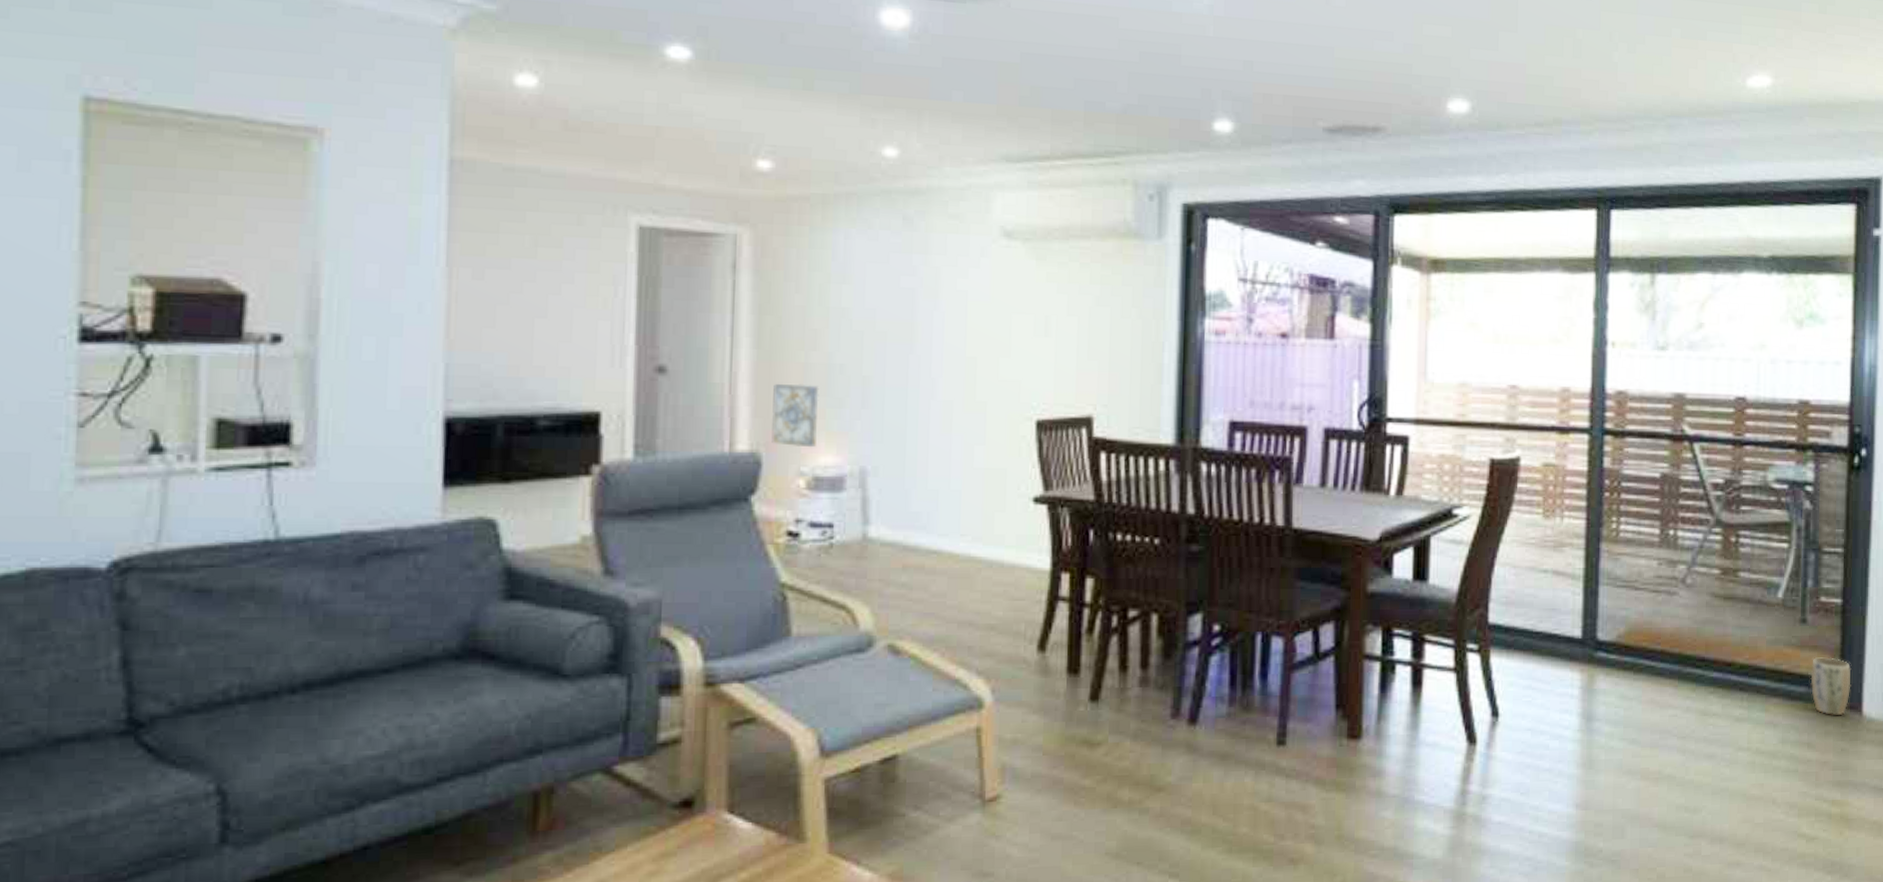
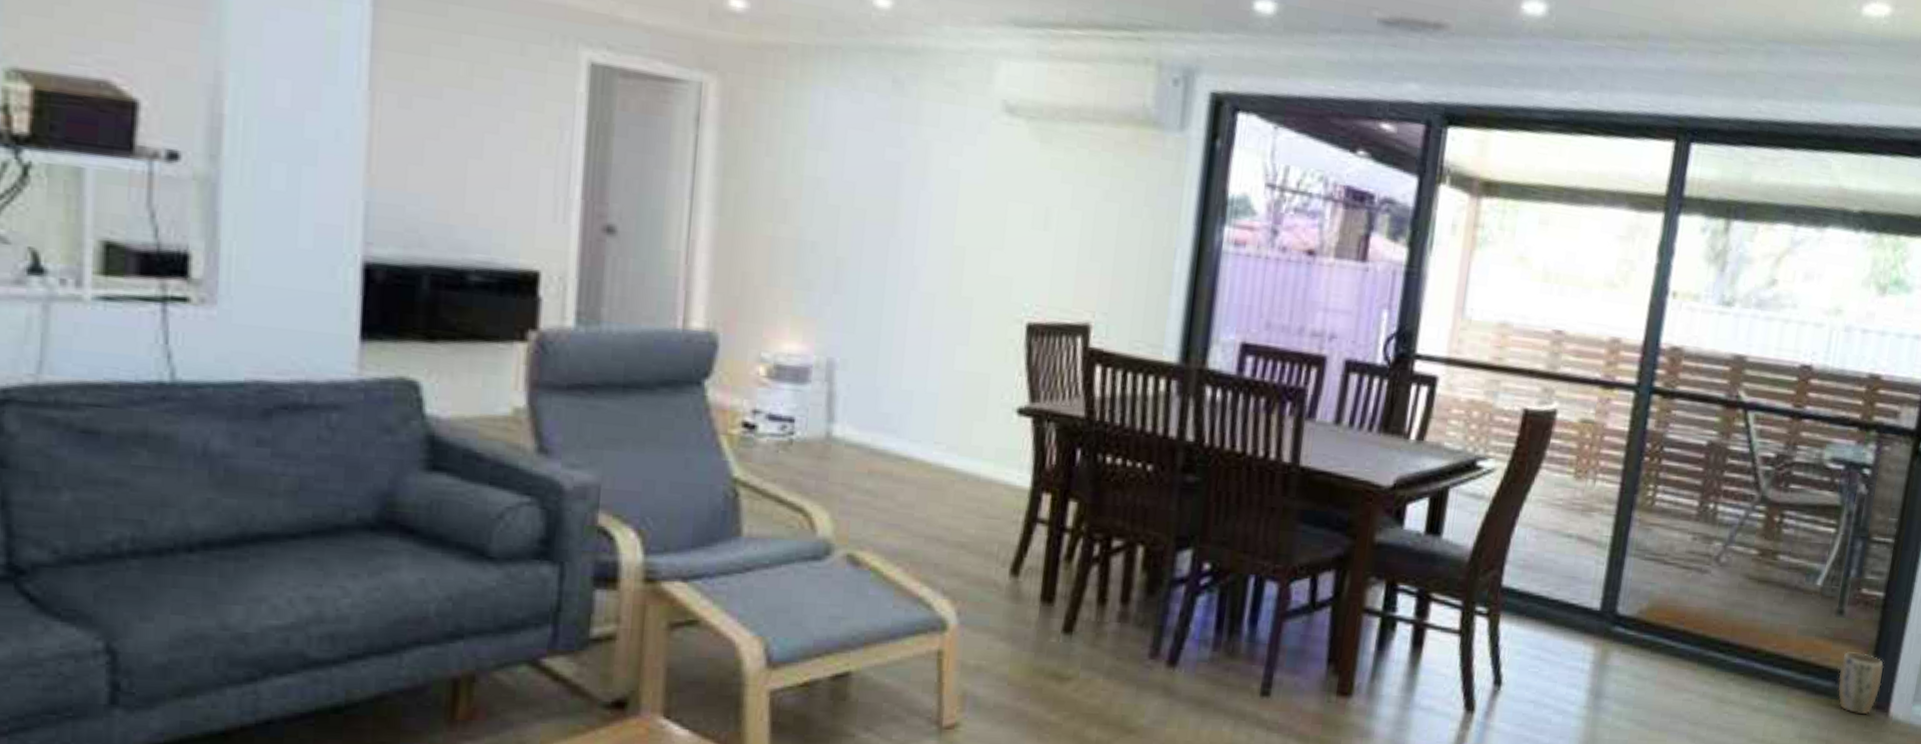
wall art: present [771,383,819,448] -> none [730,256,787,333]

